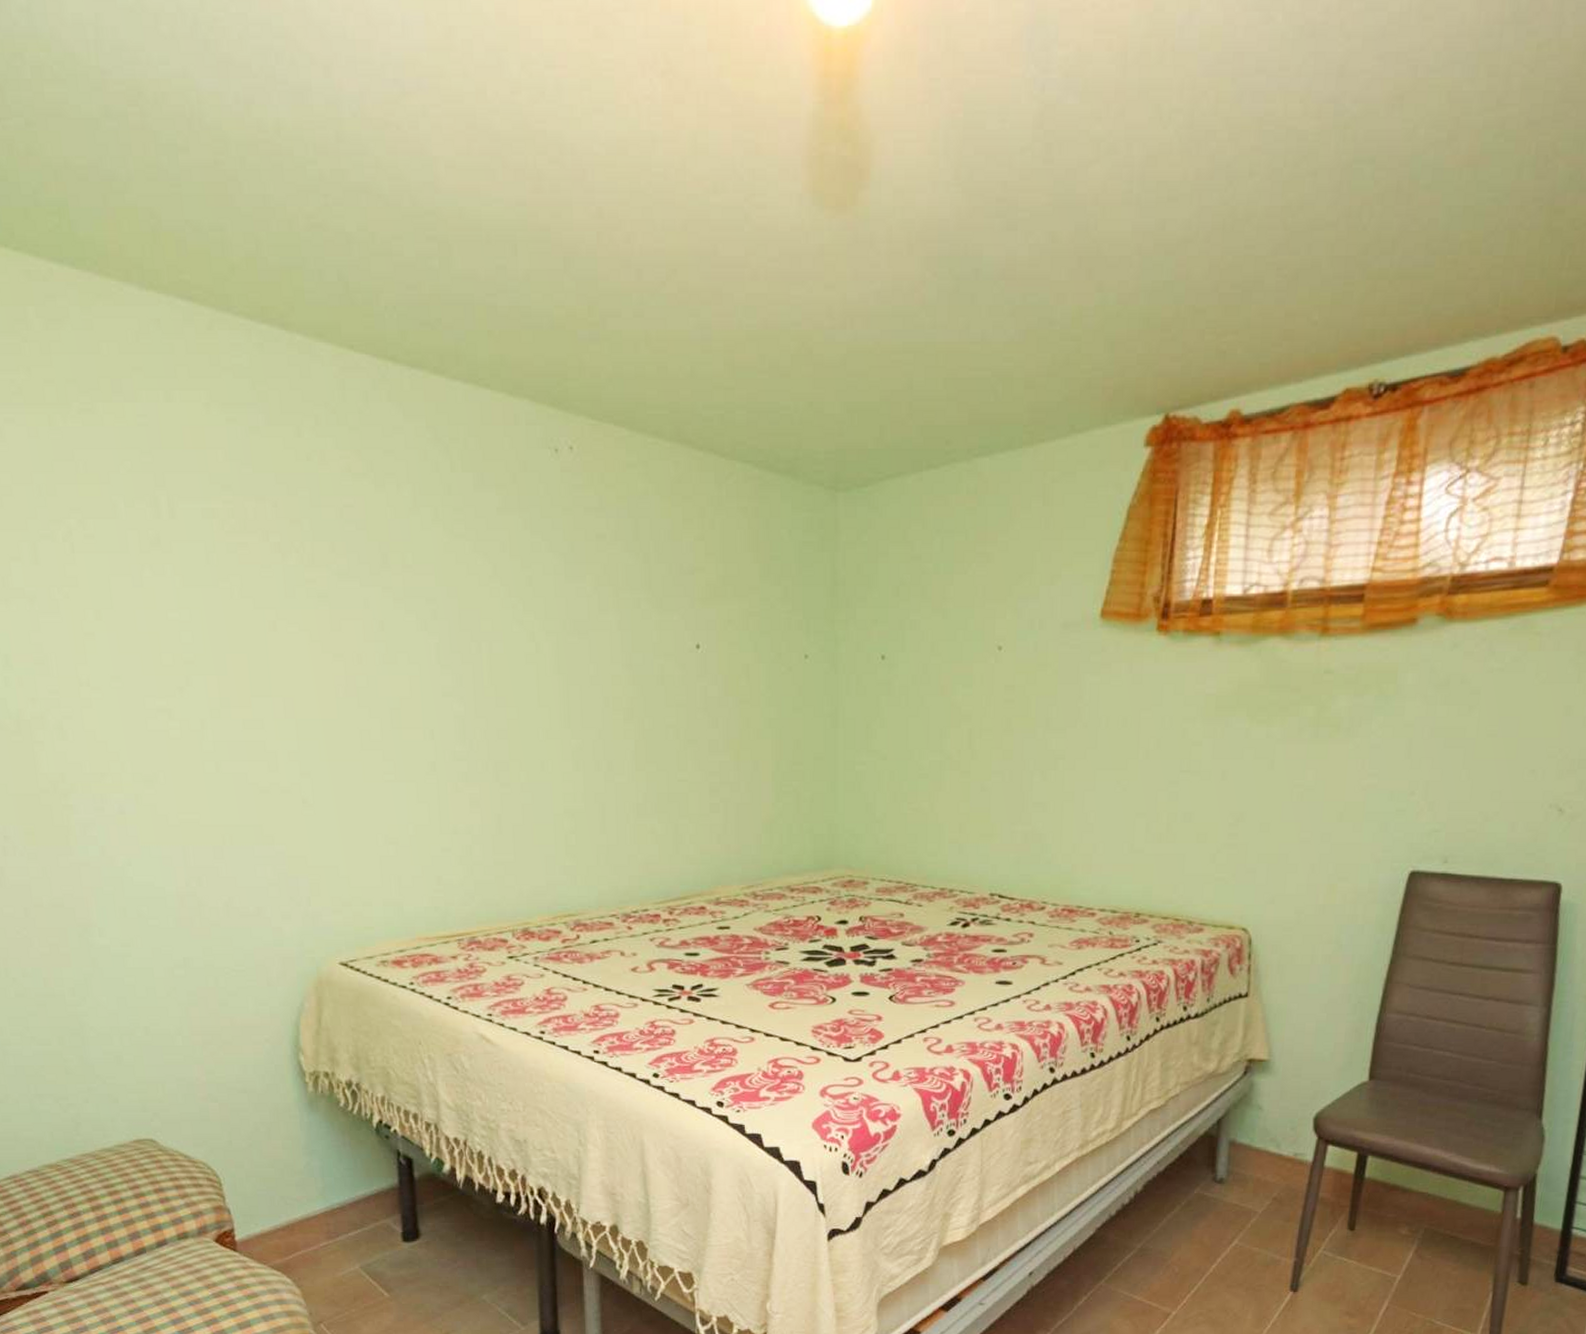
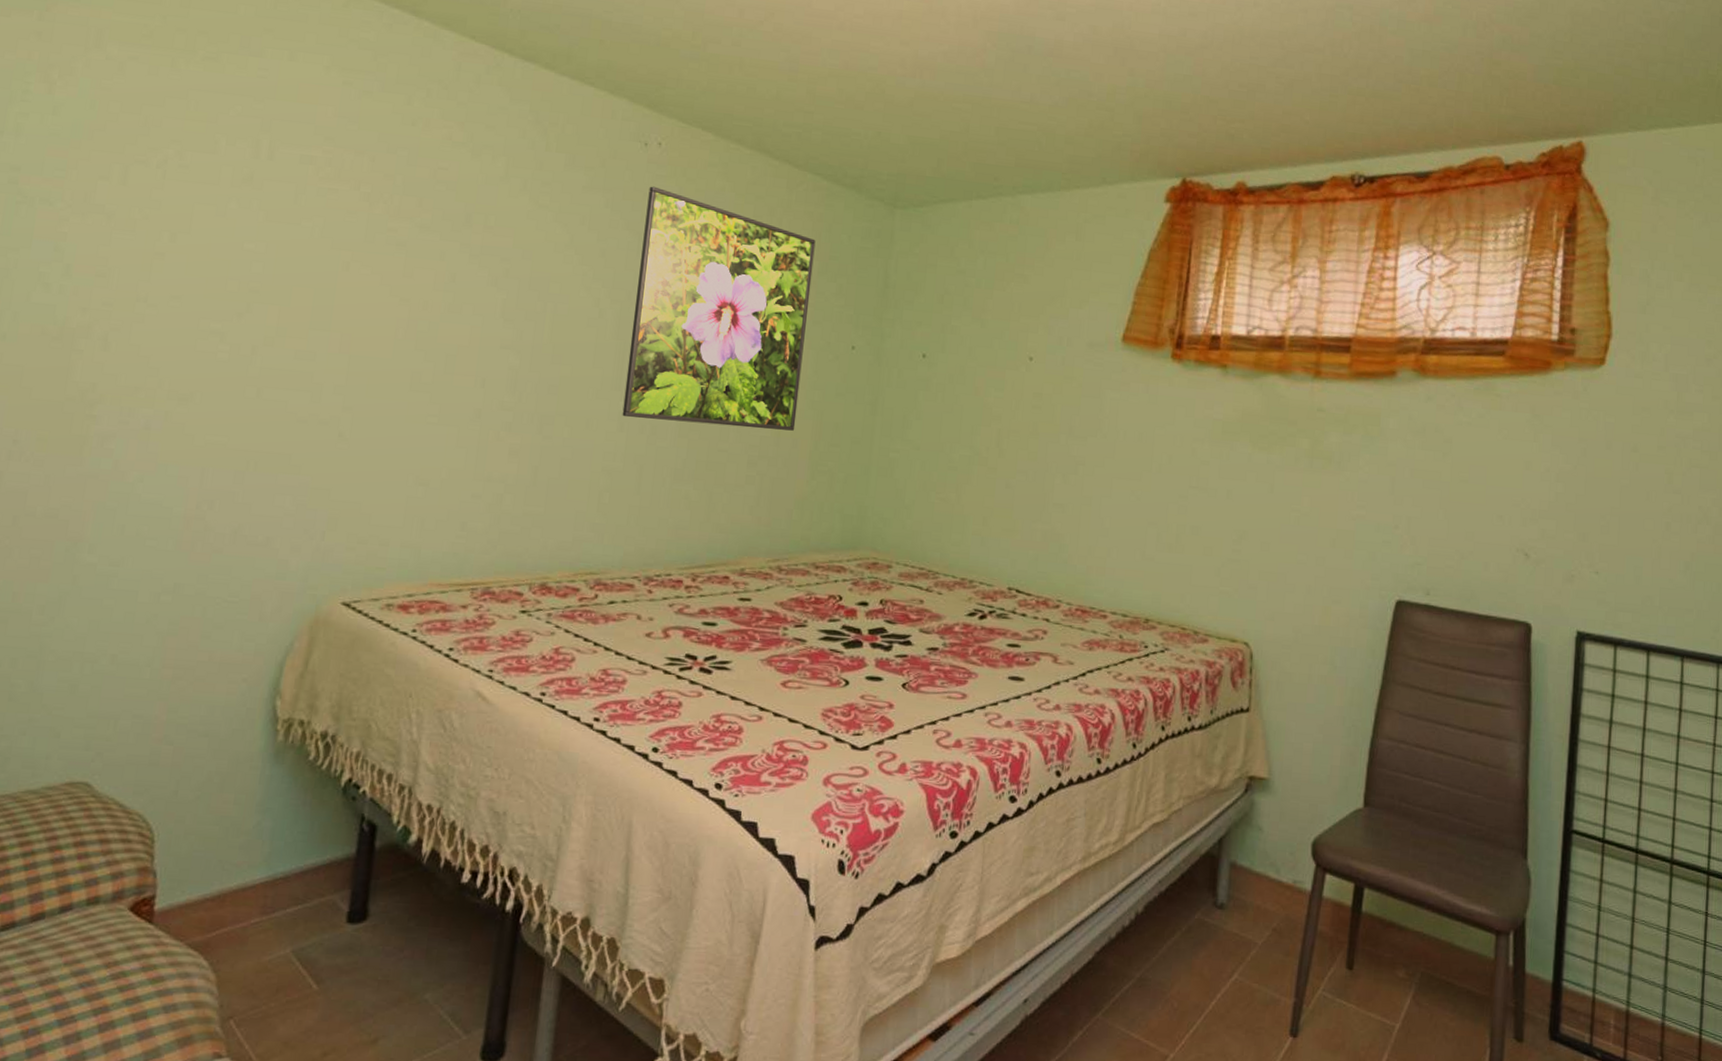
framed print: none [567,498,754,756] -> present [622,186,816,431]

